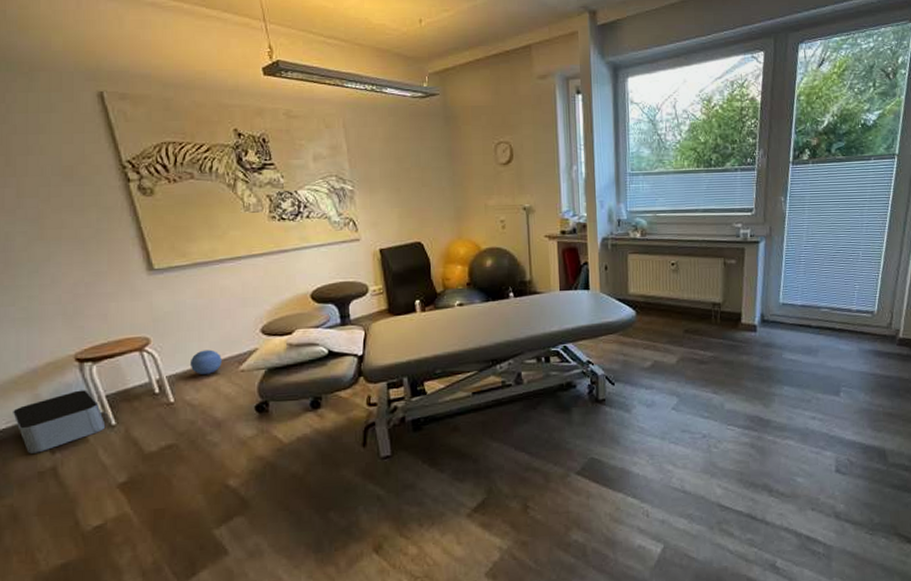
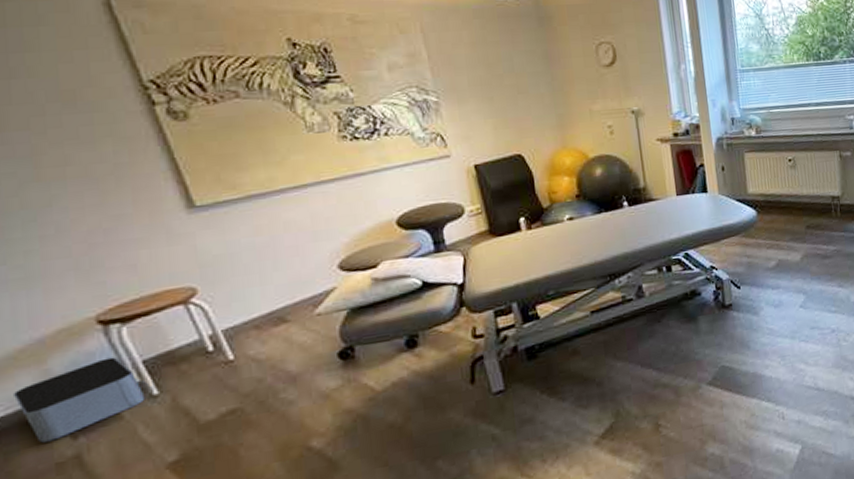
ball: present [189,349,222,374] -> none [250,294,292,324]

